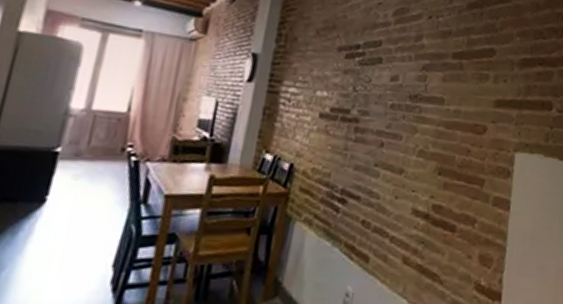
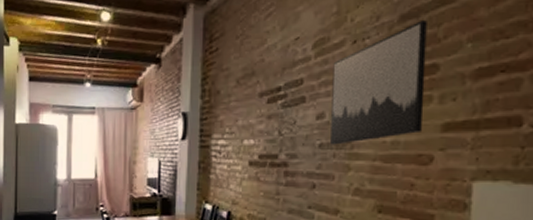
wall art: none [401,11,489,108] -> present [330,20,427,145]

